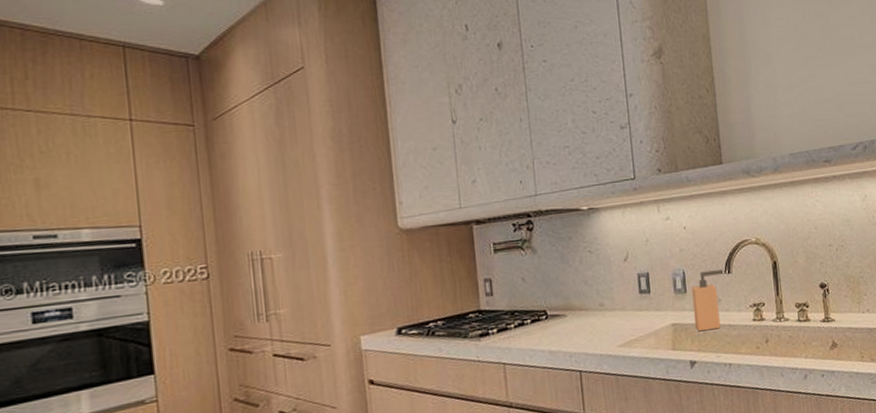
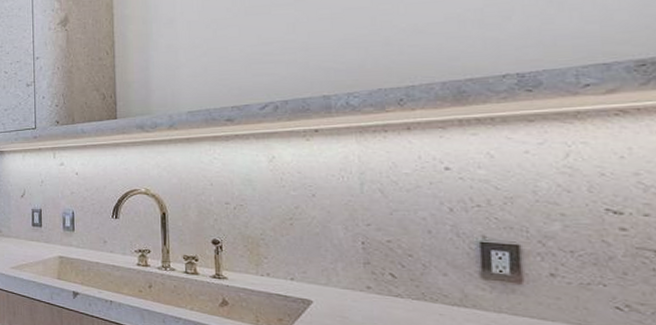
soap dispenser: present [690,269,724,332] -> none [78,214,111,268]

